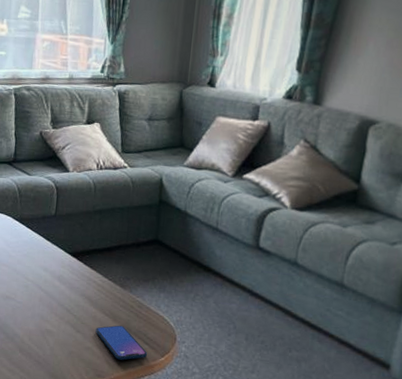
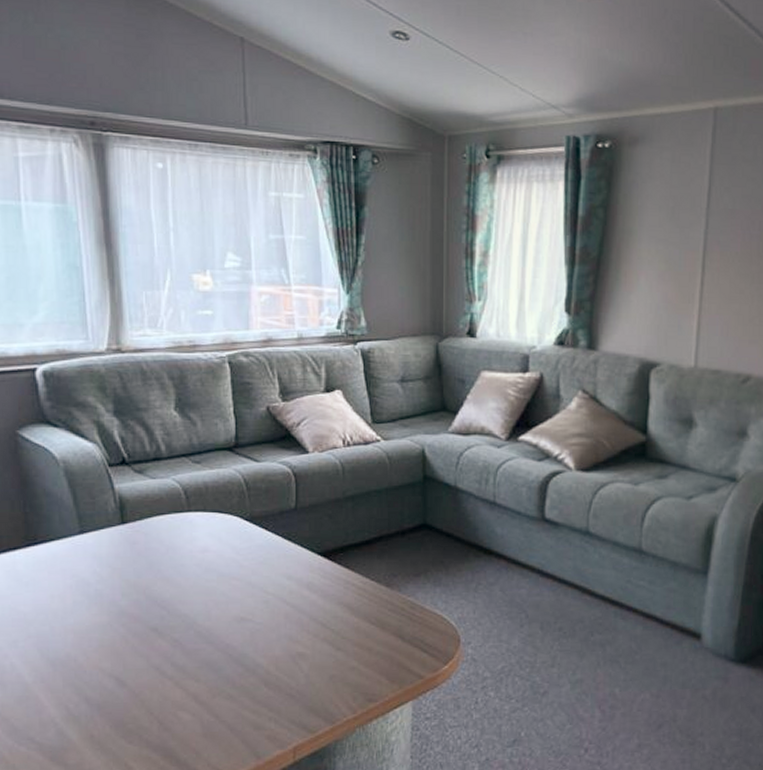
smartphone: present [95,325,147,360] -> none [360,634,426,677]

